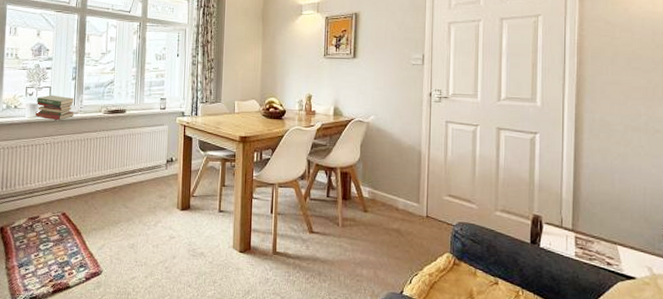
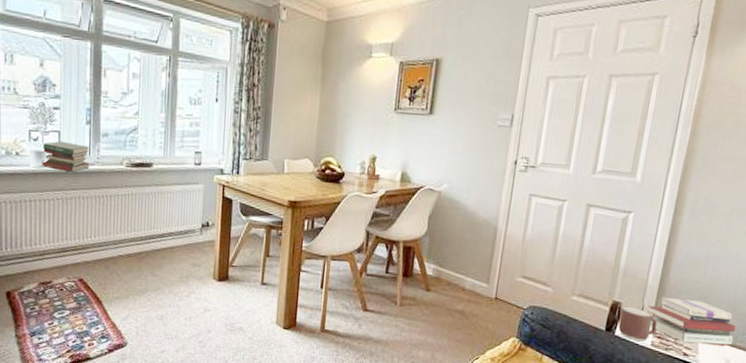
mug: none [541,219,578,253] -> present [618,306,658,342]
books: none [566,209,651,255] -> present [647,296,736,347]

